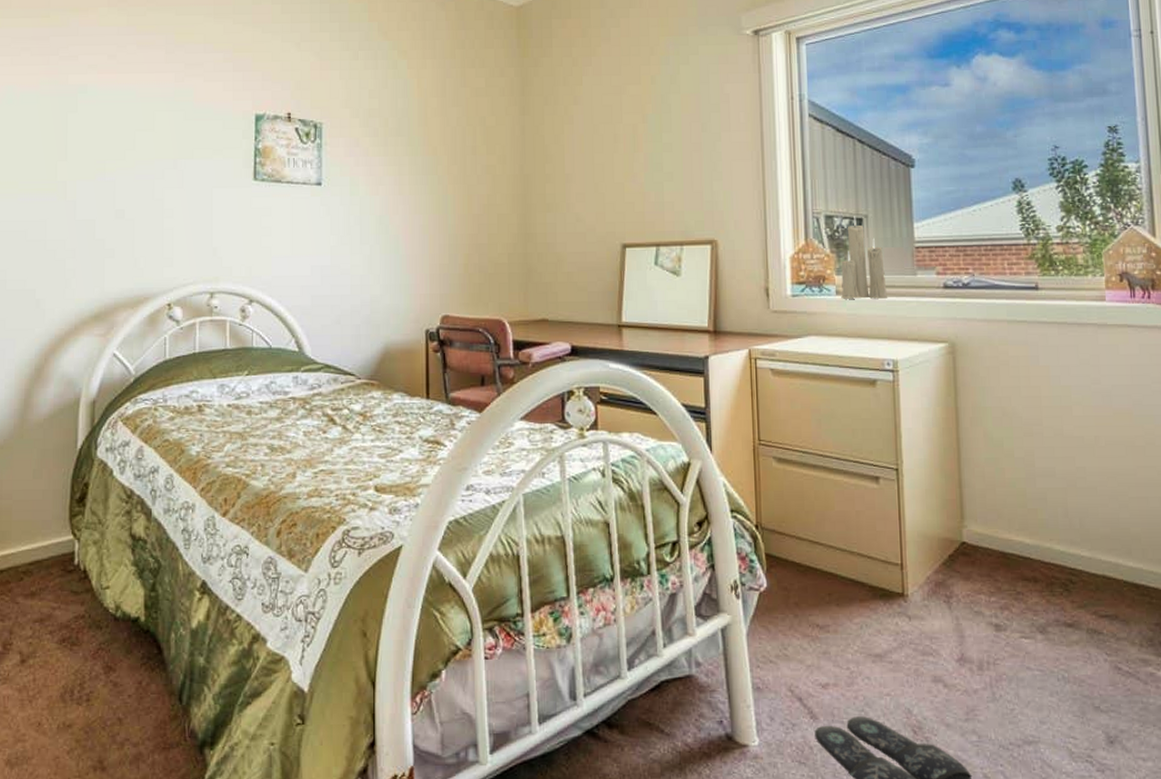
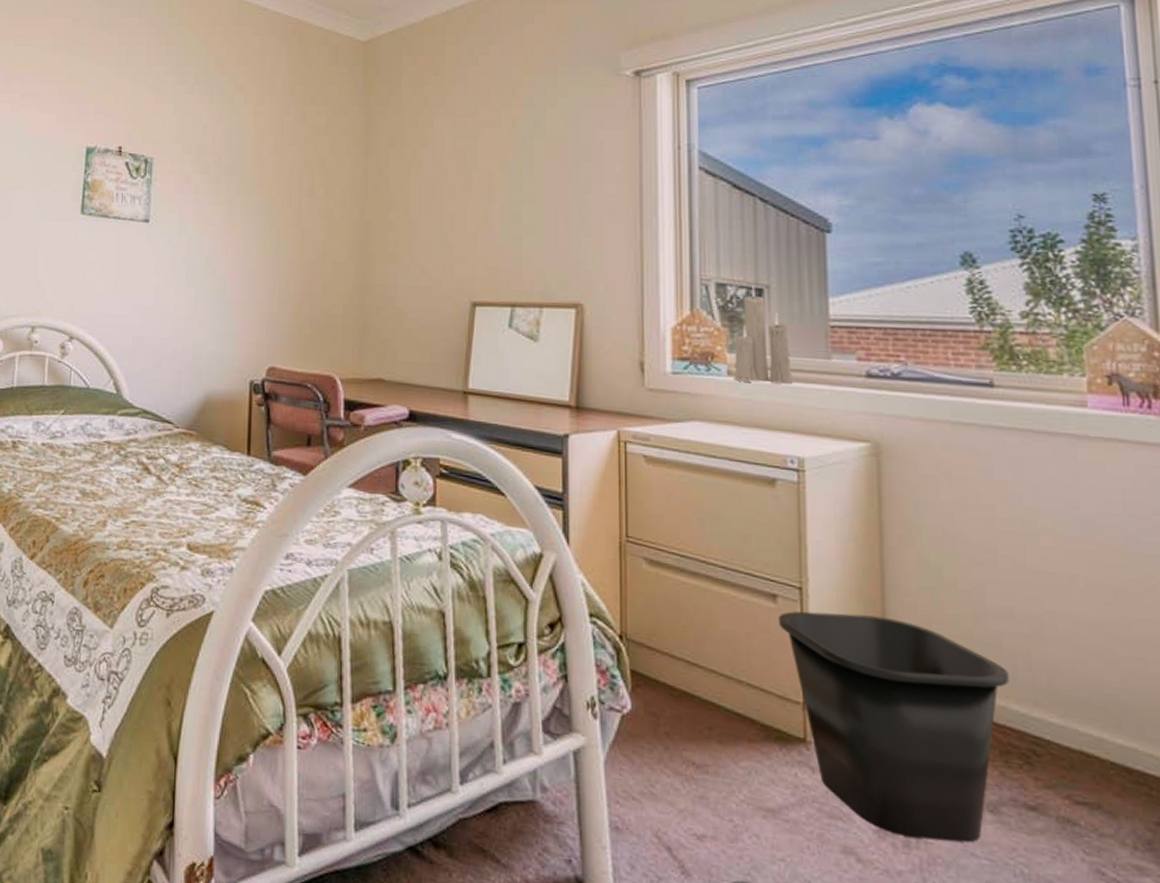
waste bin: none [881,486,1053,661] -> present [779,611,1010,843]

